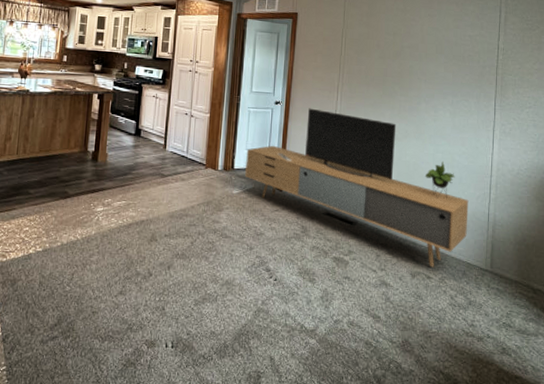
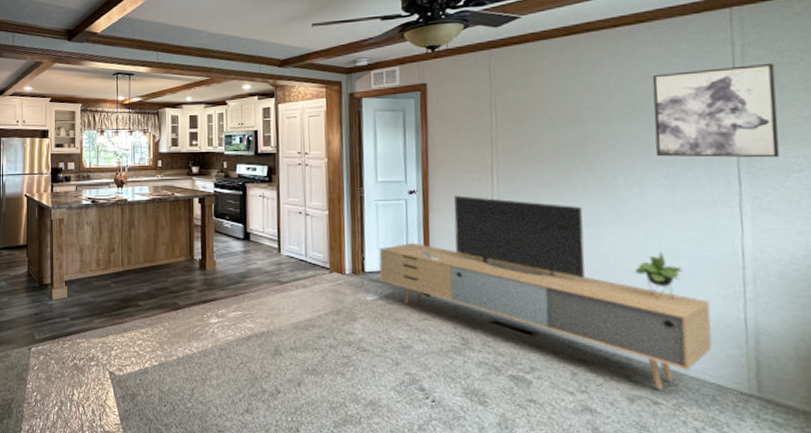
wall art: none [448,27,522,97] -> present [652,64,780,158]

